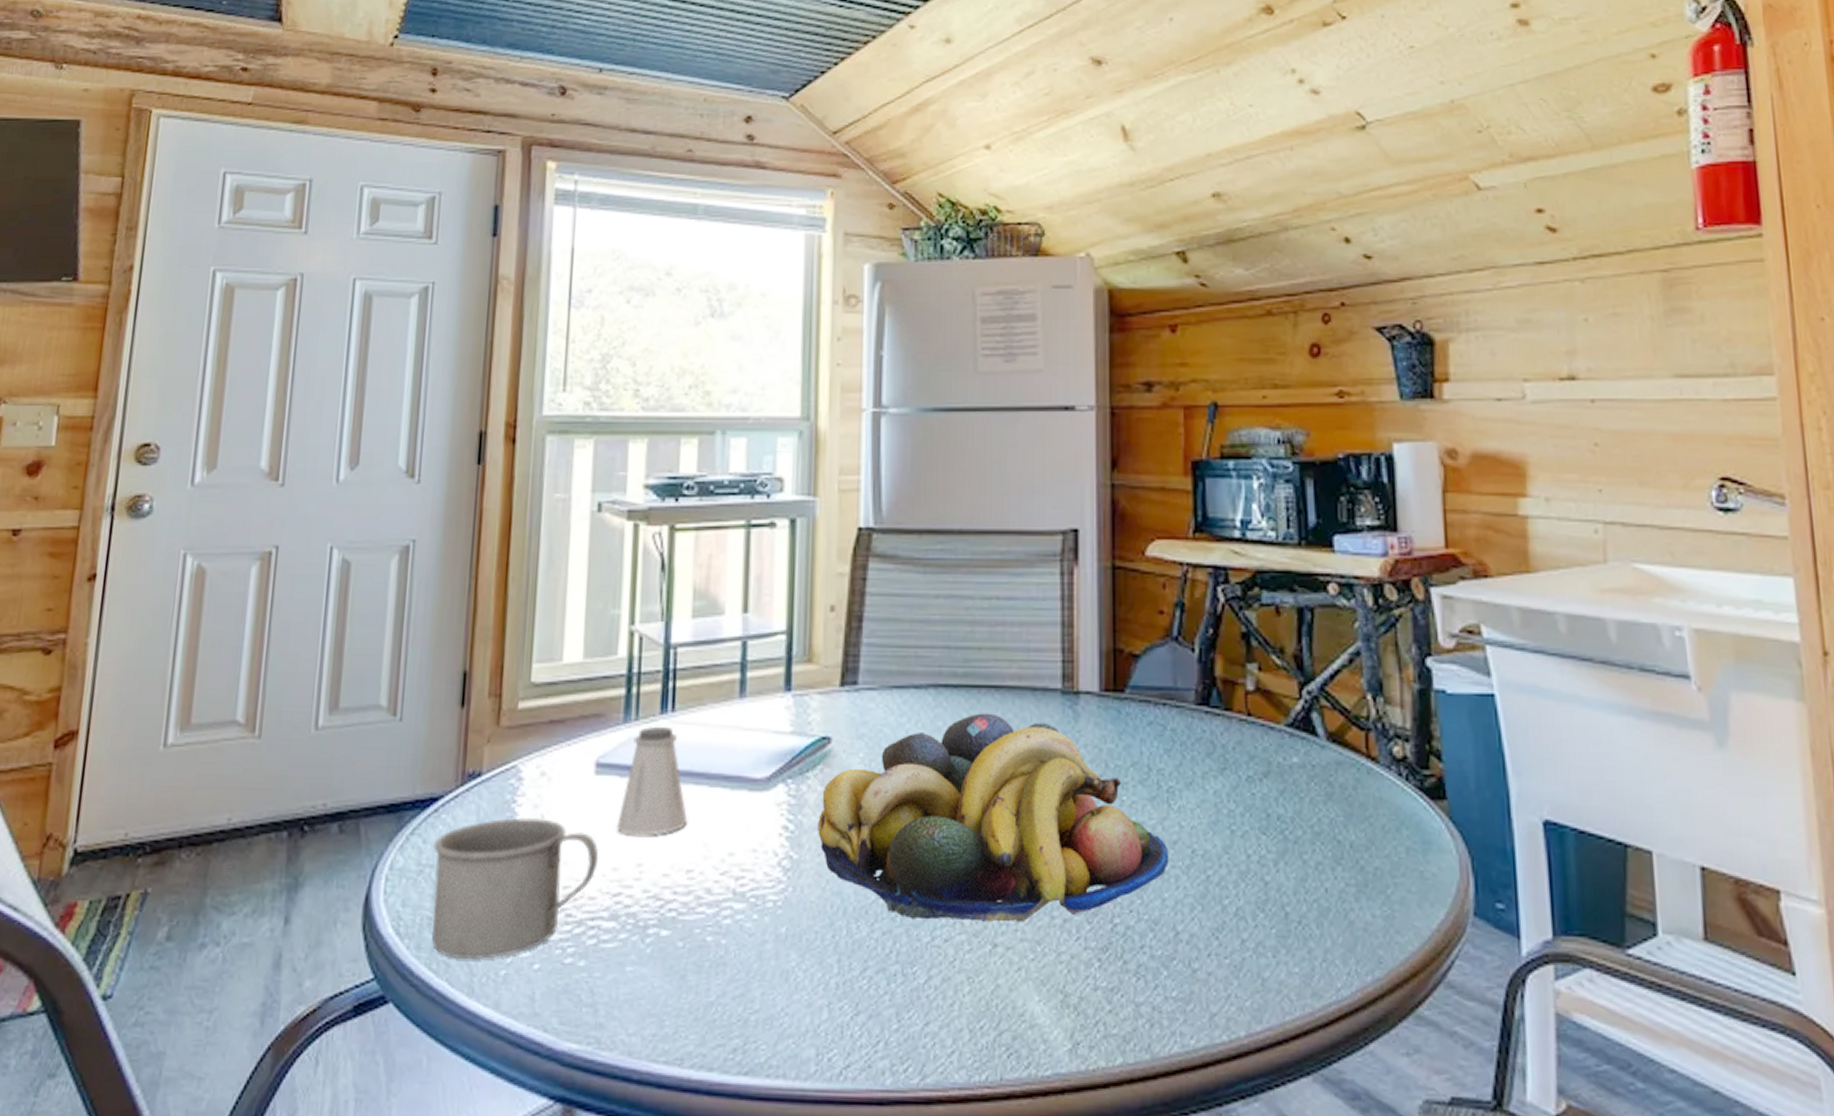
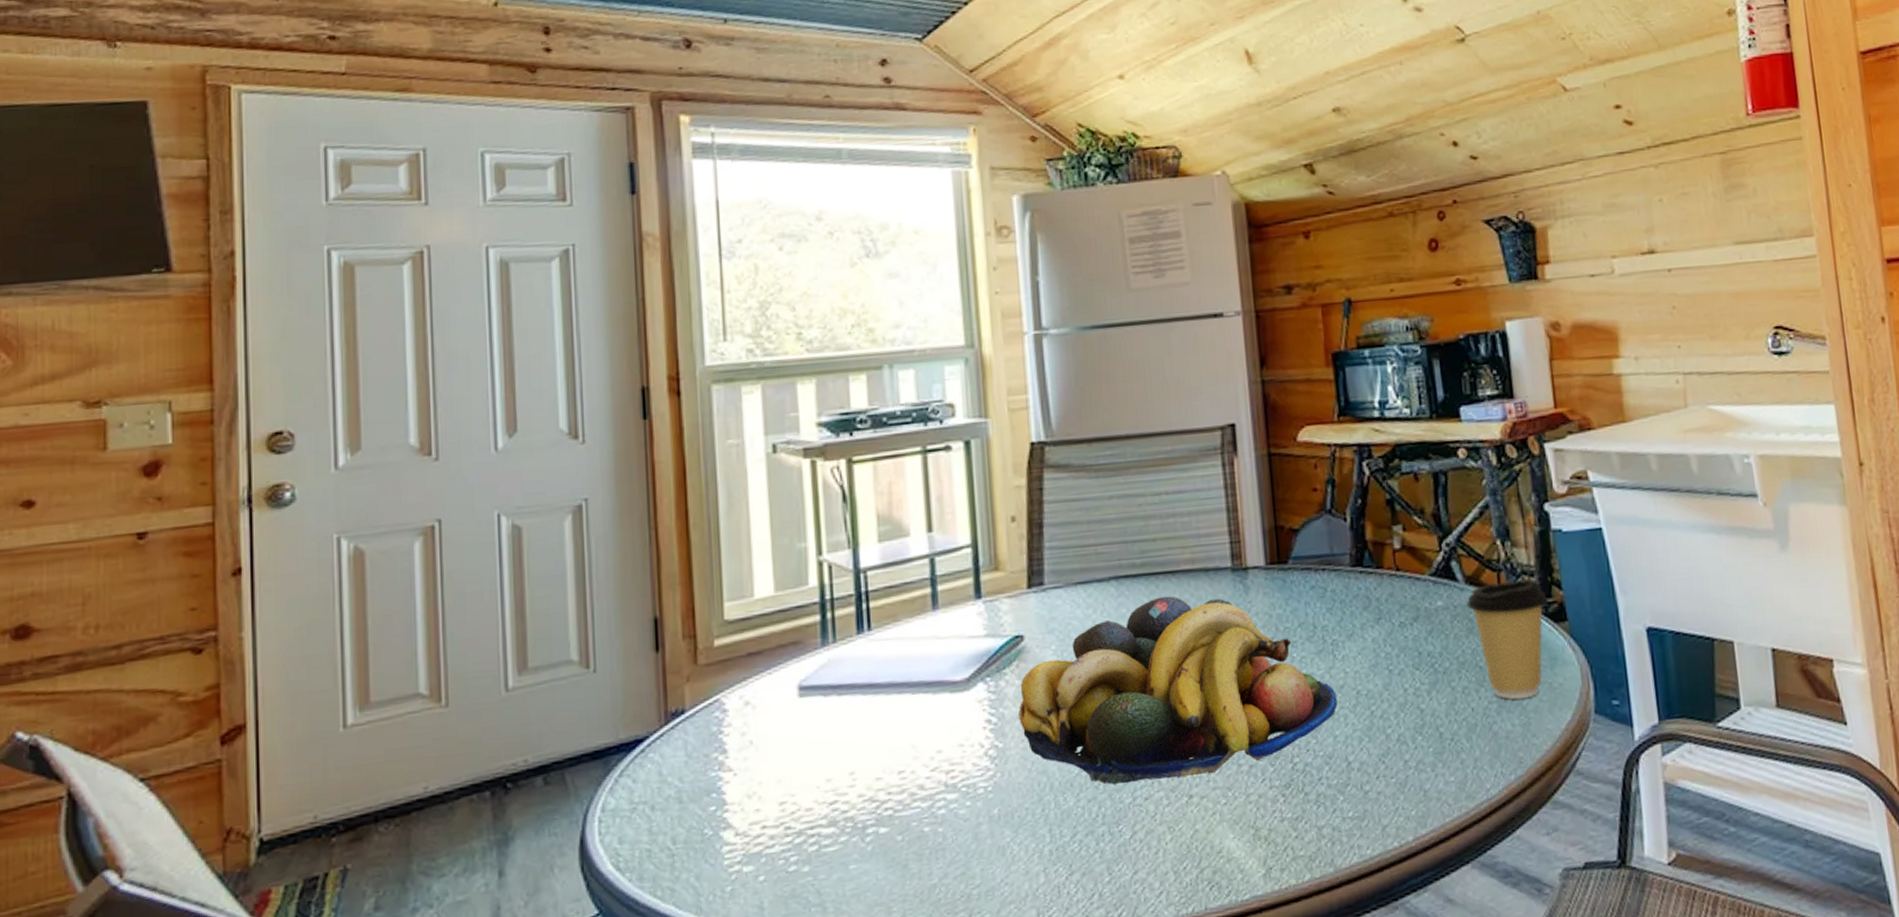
mug: present [432,818,599,960] -> none [644,744,812,884]
saltshaker: present [617,726,688,836] -> none [826,645,895,748]
coffee cup: none [1326,743,1424,886] -> present [1466,578,1548,700]

